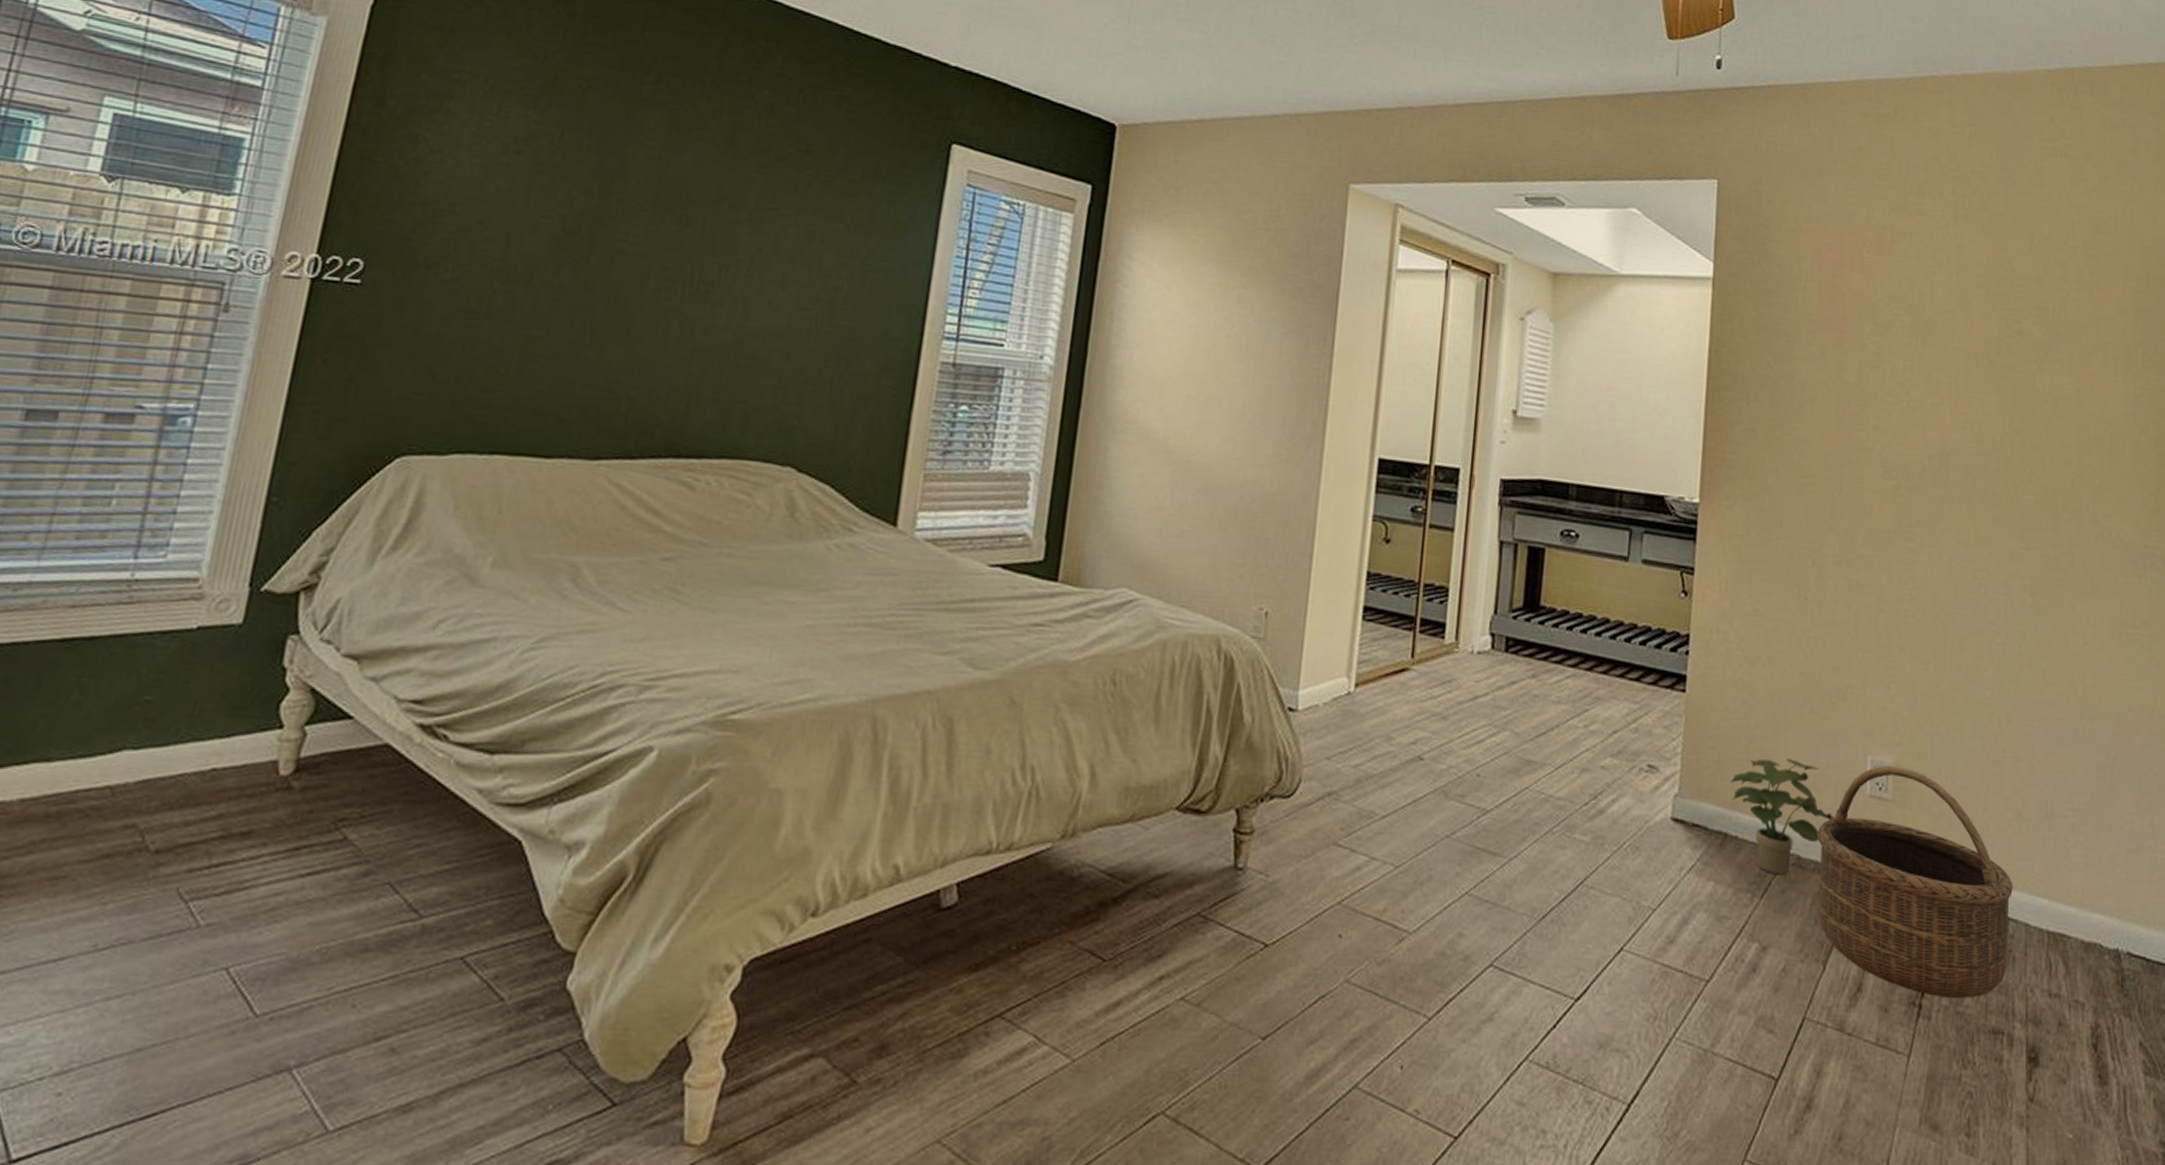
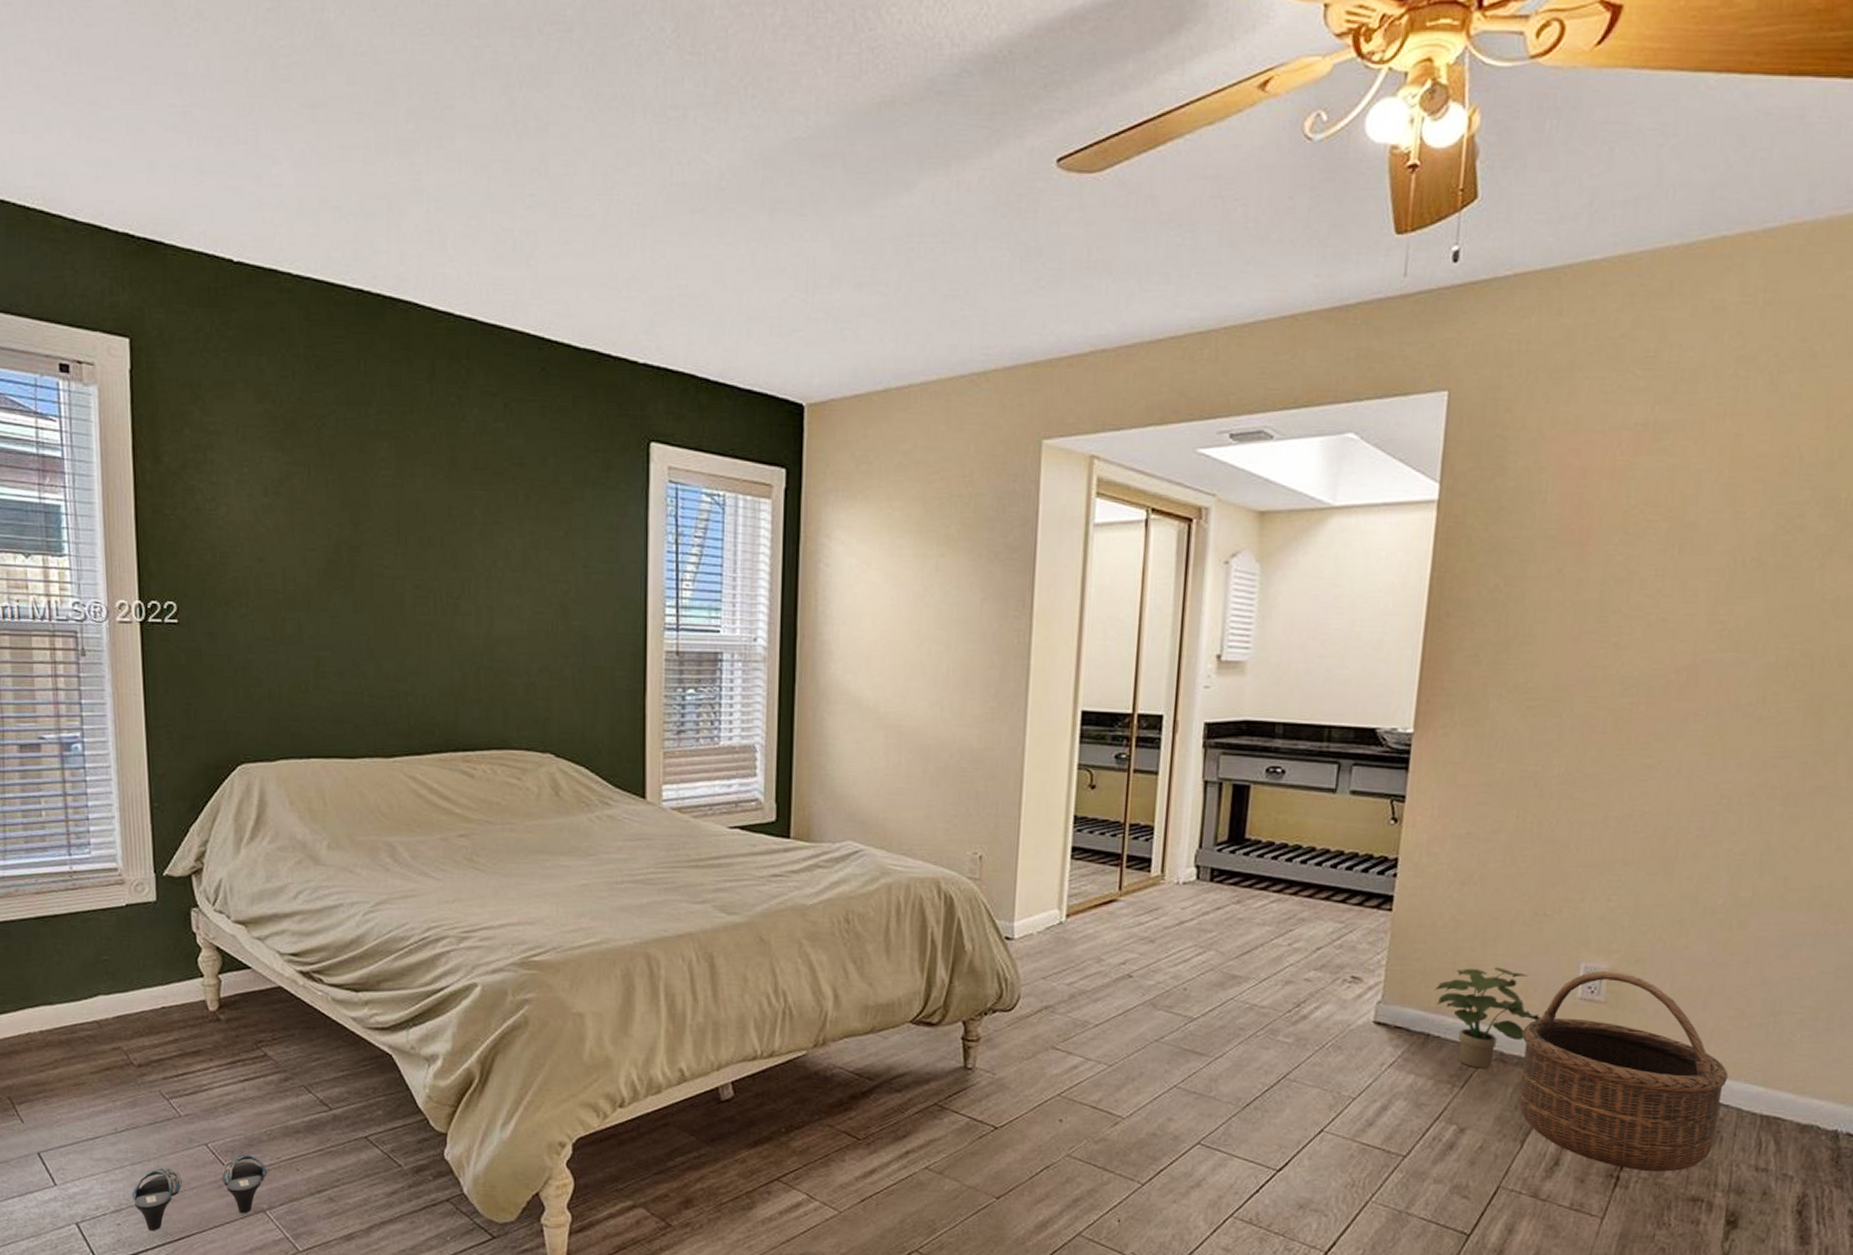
slippers: none [91,984,309,1104] -> present [132,1155,267,1231]

